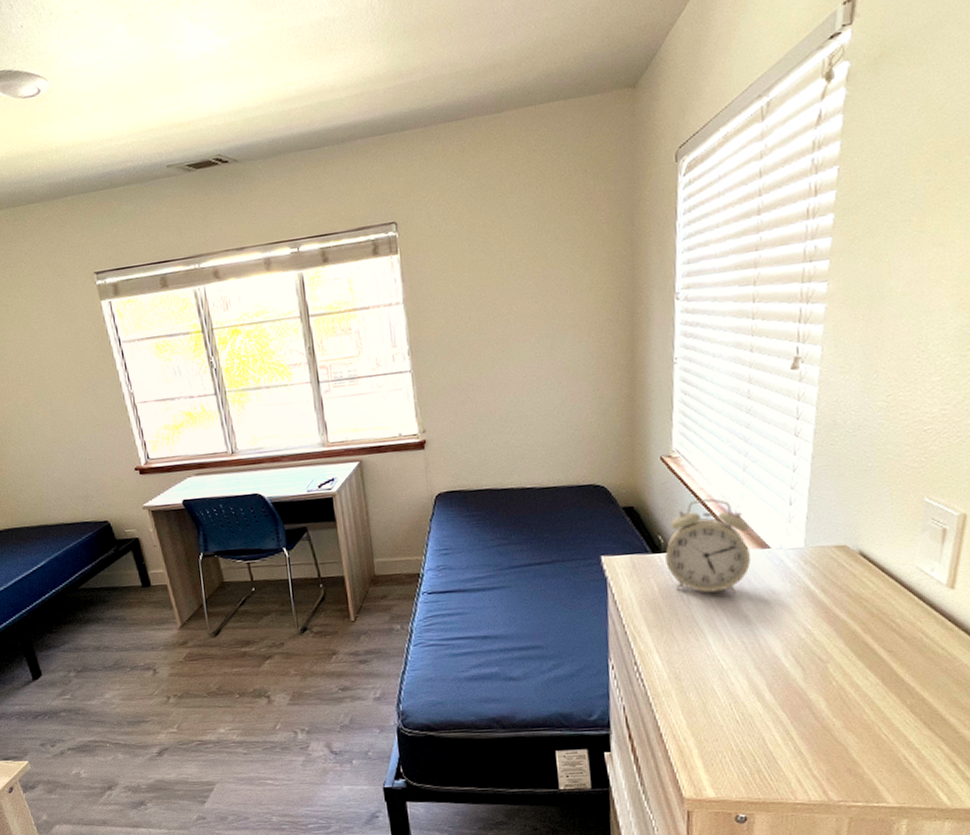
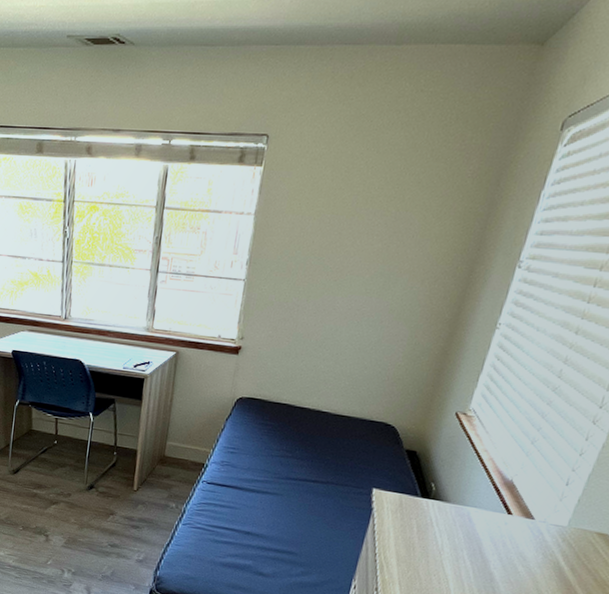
alarm clock: present [665,498,750,594] -> none [431,459,521,552]

